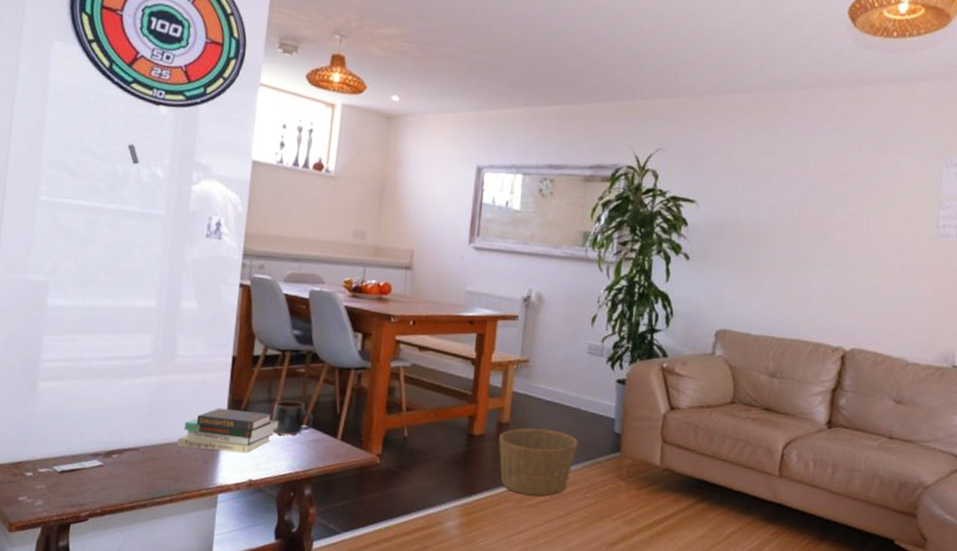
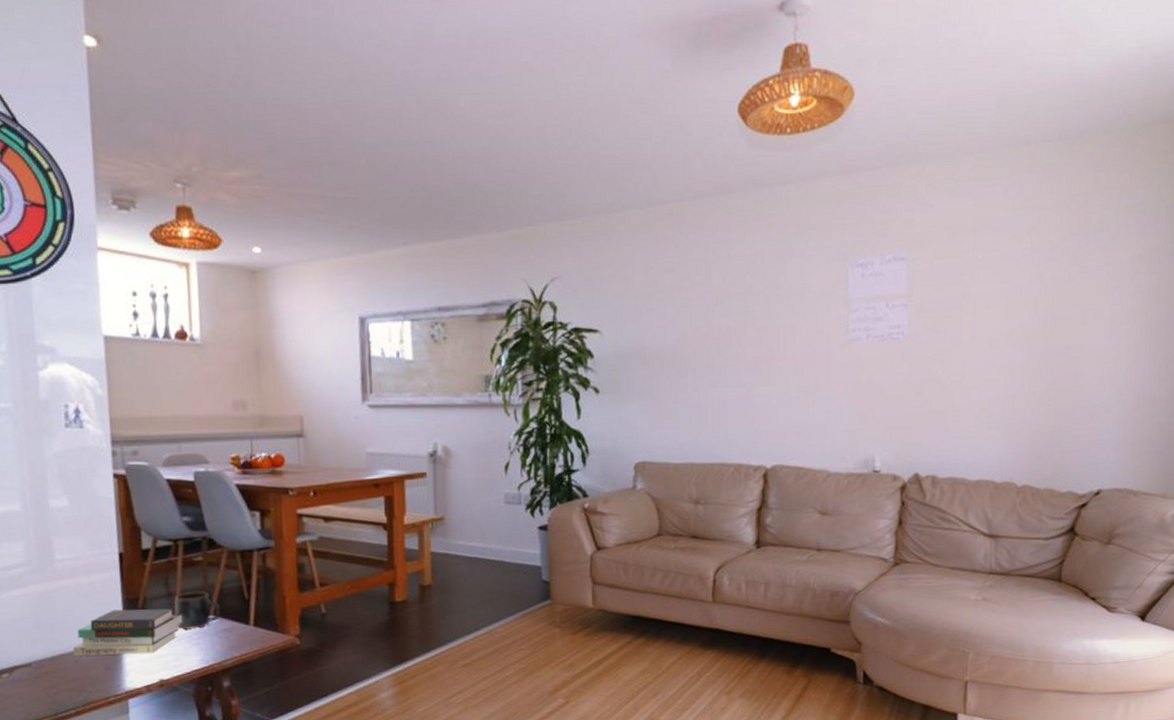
basket: present [498,428,578,496] -> none [422,586,506,656]

